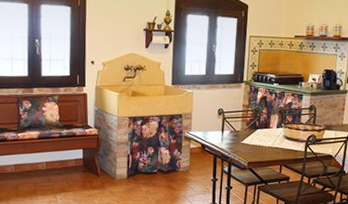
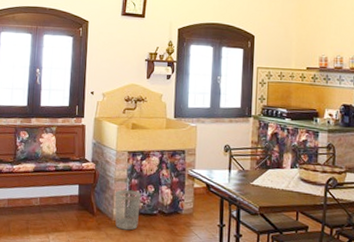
wastebasket: none [117,152,142,188] -> present [114,189,141,231]

